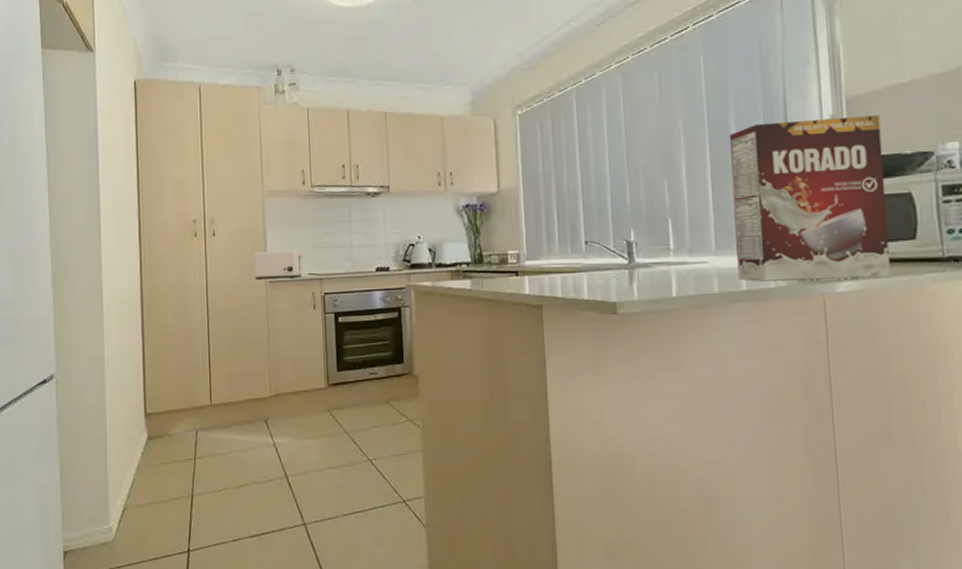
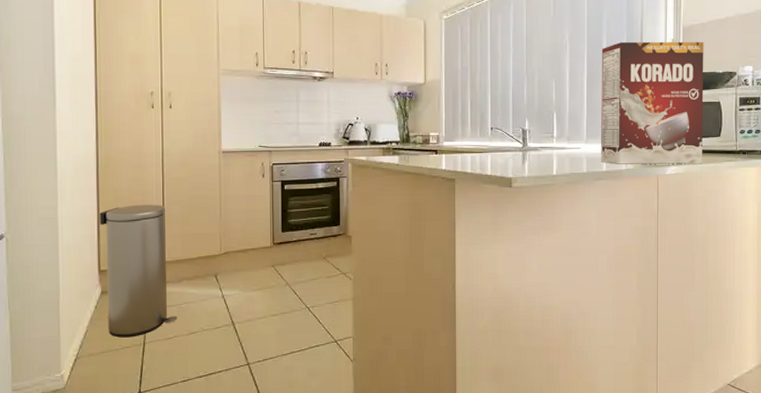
pedal bin: none [145,341,226,488] -> present [100,204,177,338]
toaster: present [253,249,303,280] -> none [207,124,255,151]

